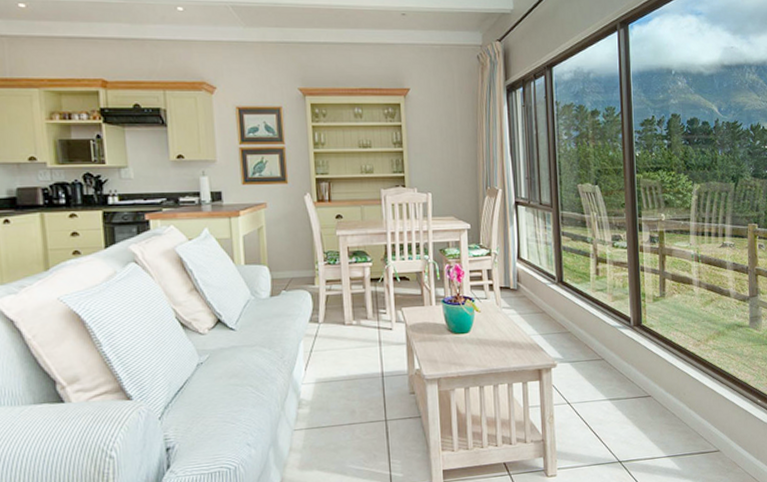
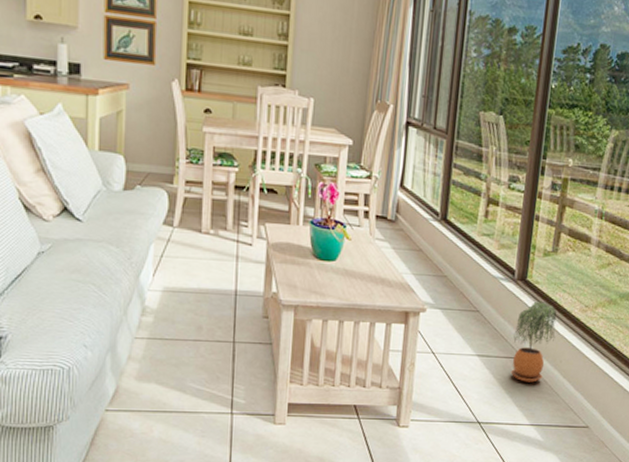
potted plant: none [638,342,676,418] -> present [511,301,557,383]

